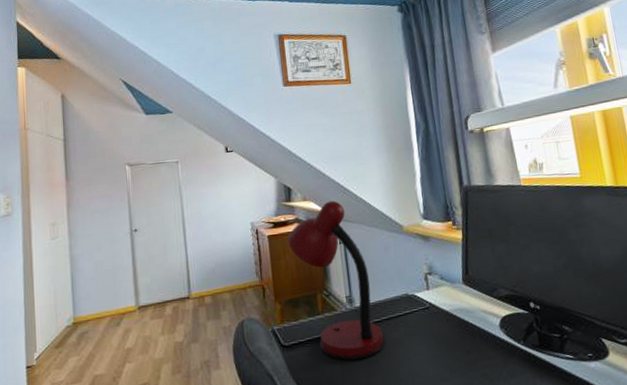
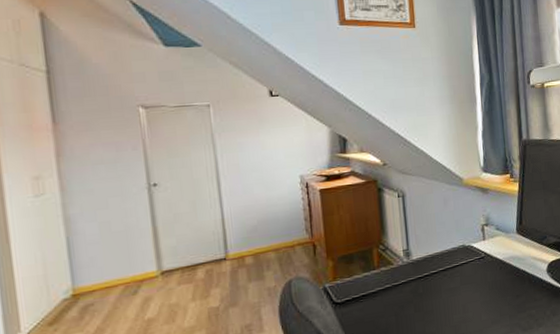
desk lamp: present [287,200,385,360] -> none [342,152,441,313]

